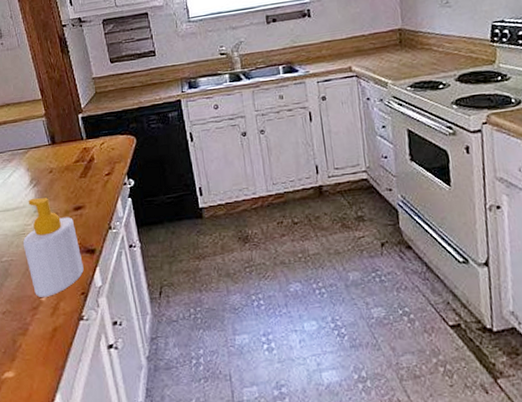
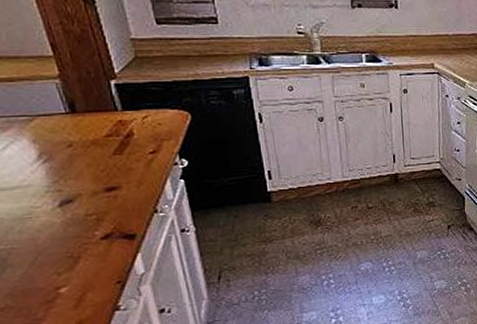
soap bottle: present [23,198,84,297] -> none [28,176,120,289]

